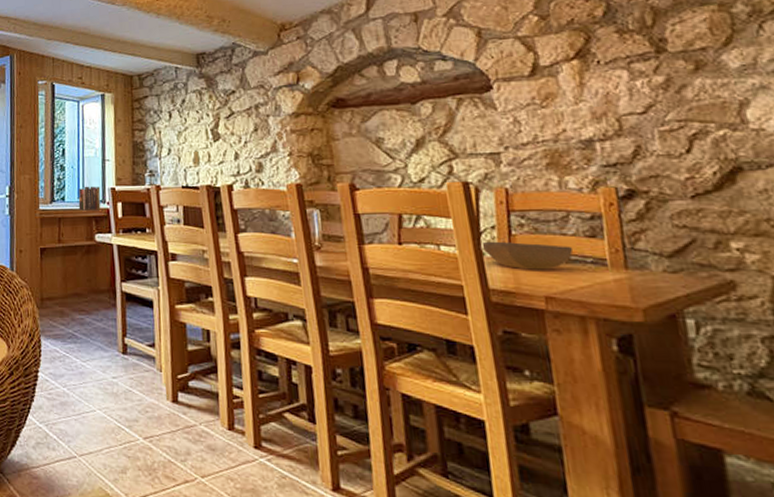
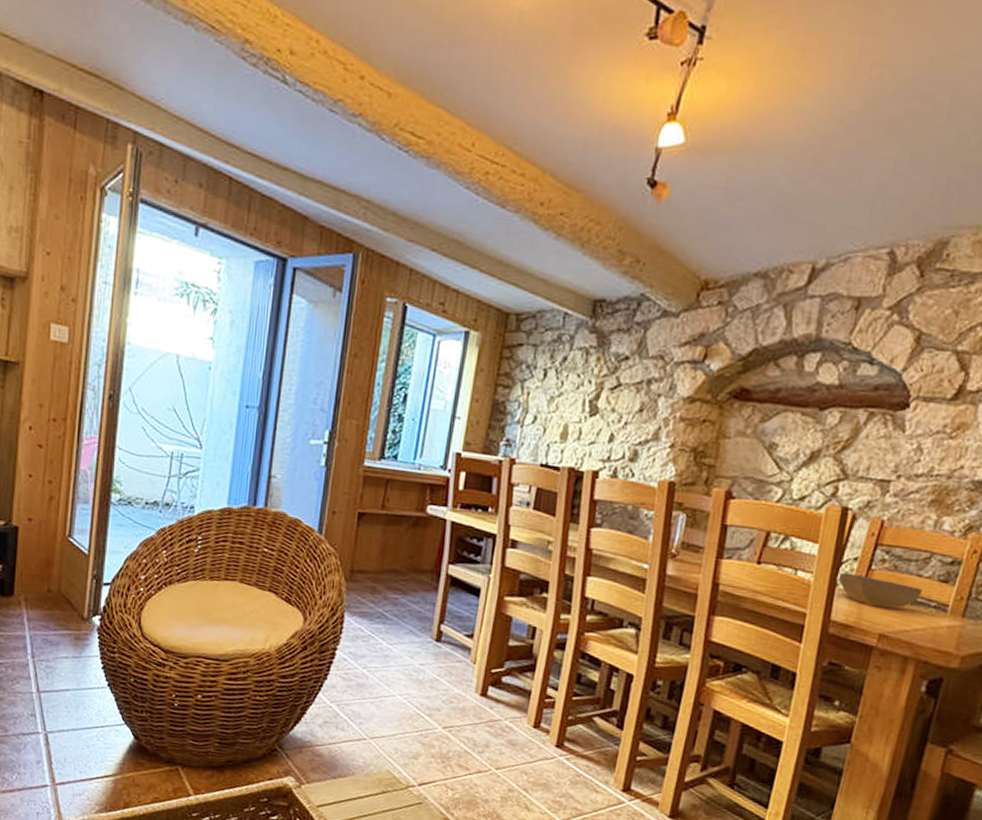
books: present [78,186,101,211] -> none [413,445,444,477]

